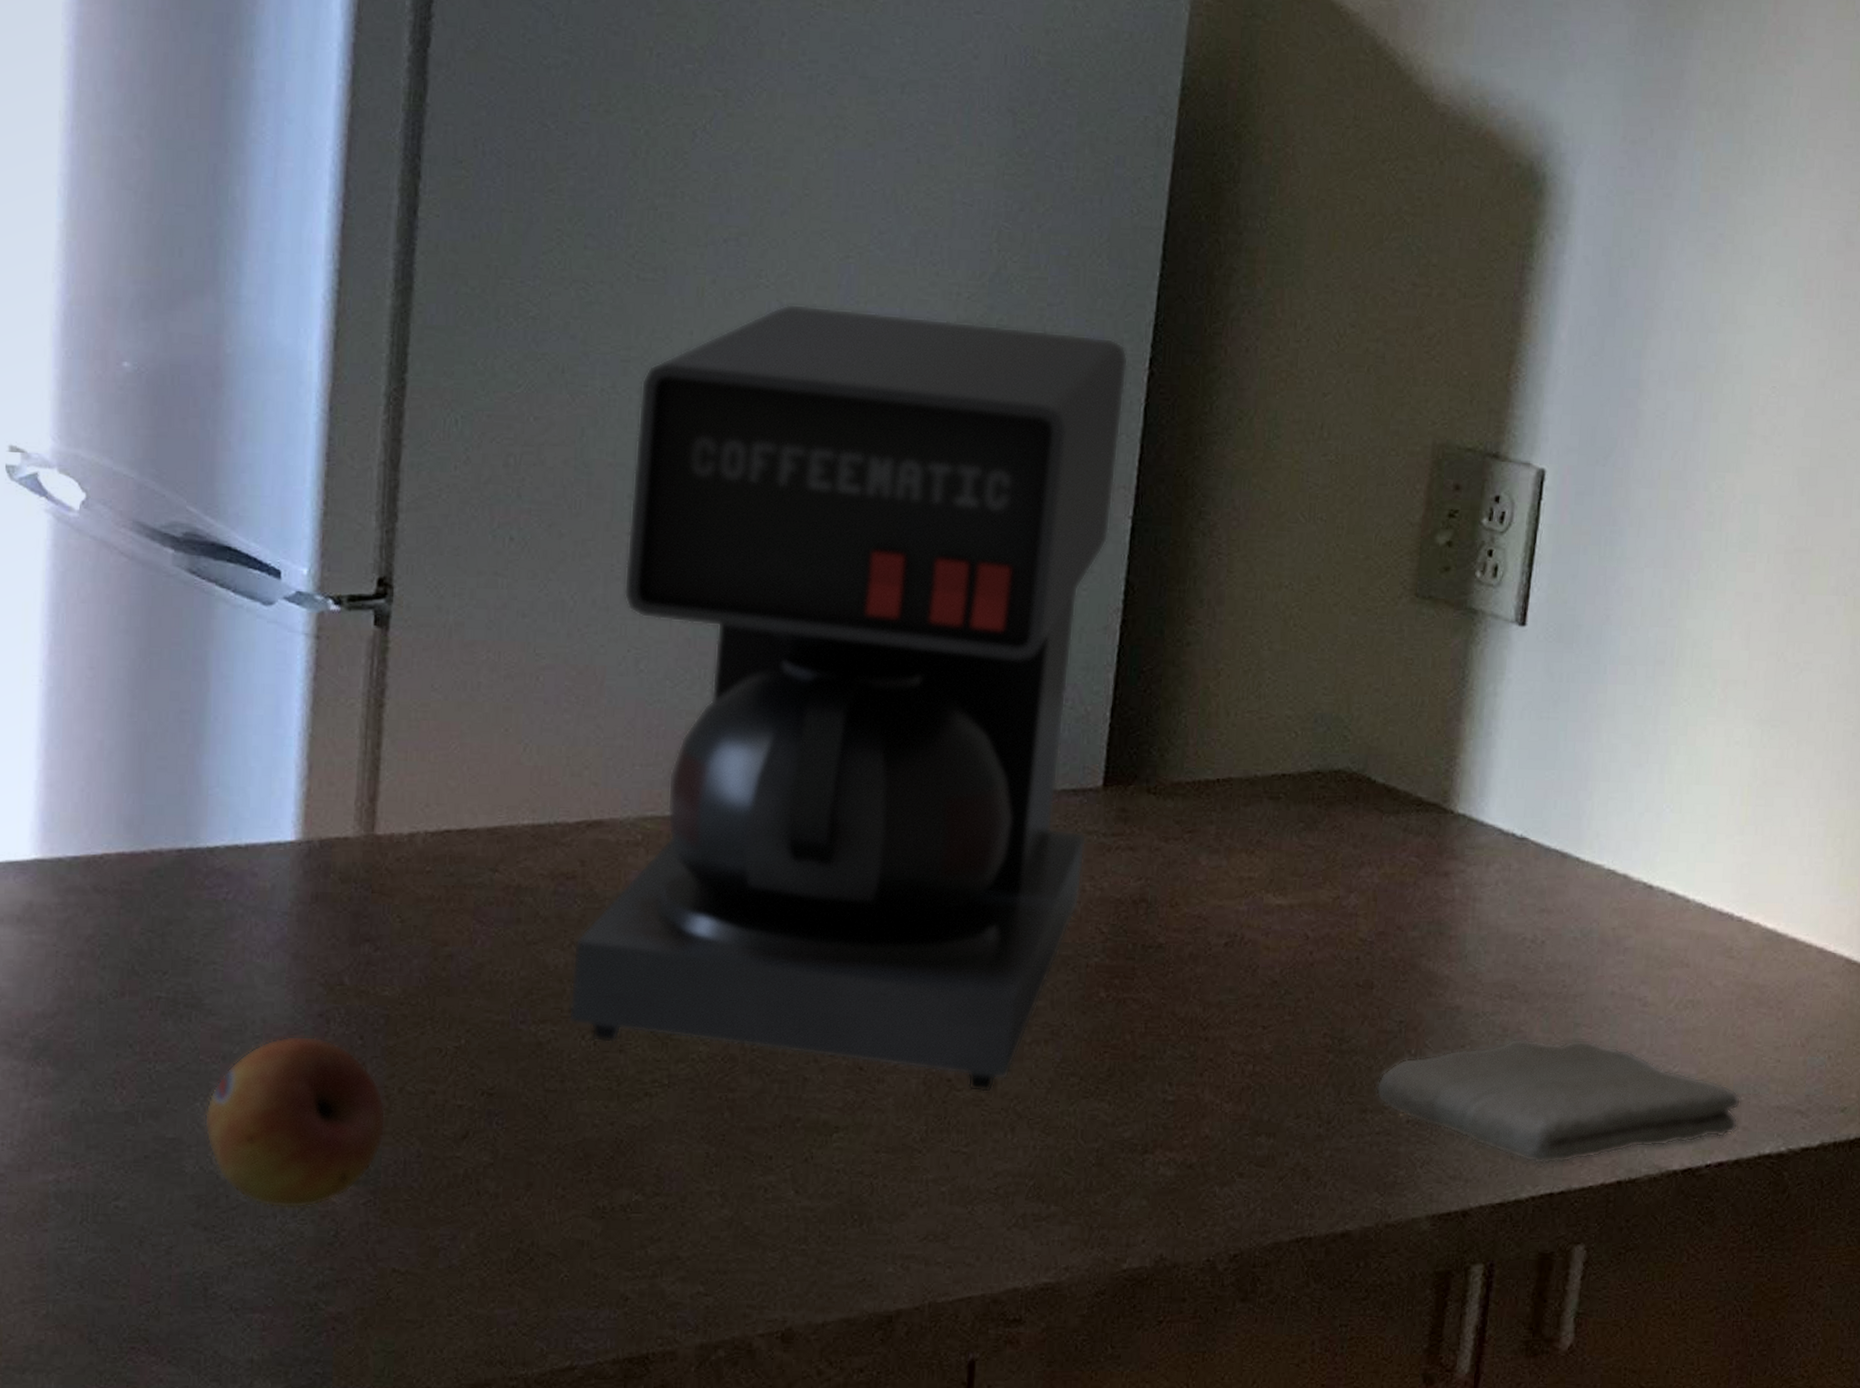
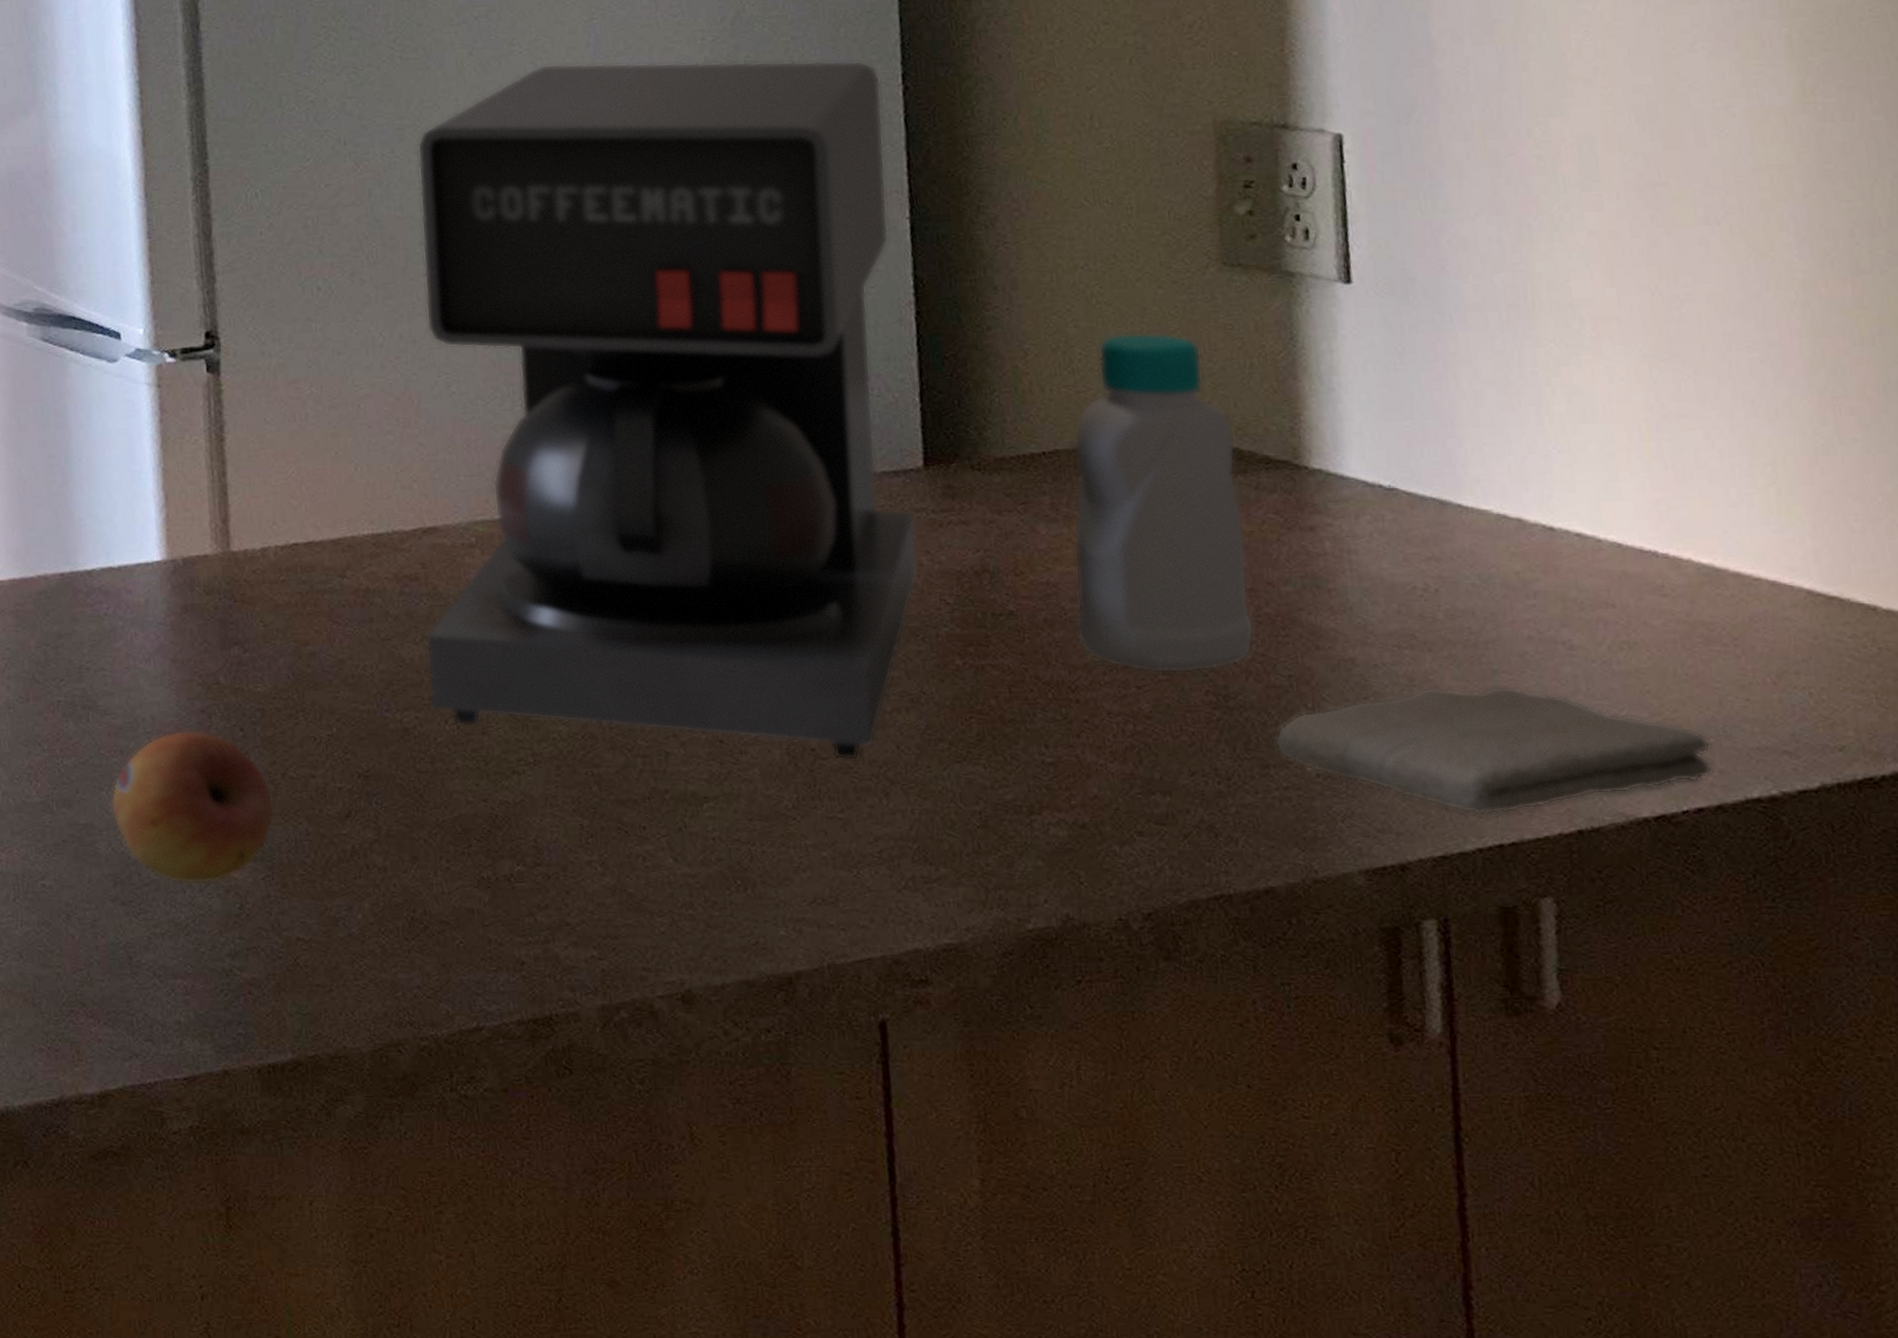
bottle: none [1216,660,1395,1015] -> present [1073,332,1255,673]

